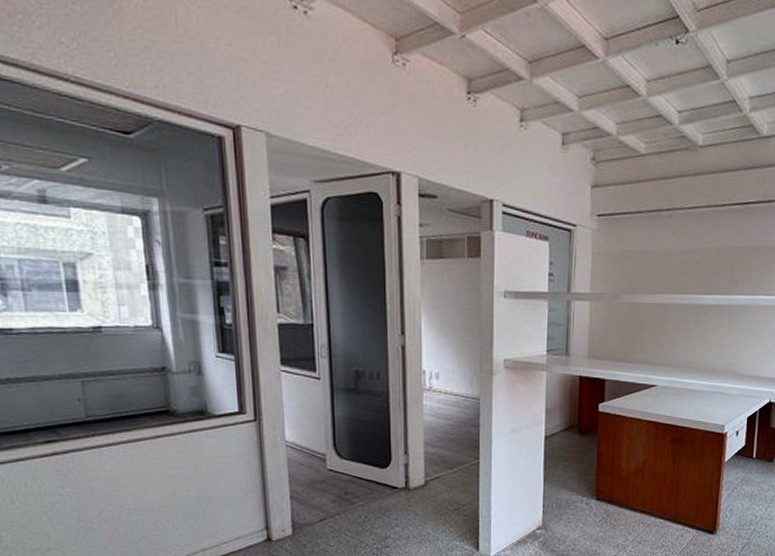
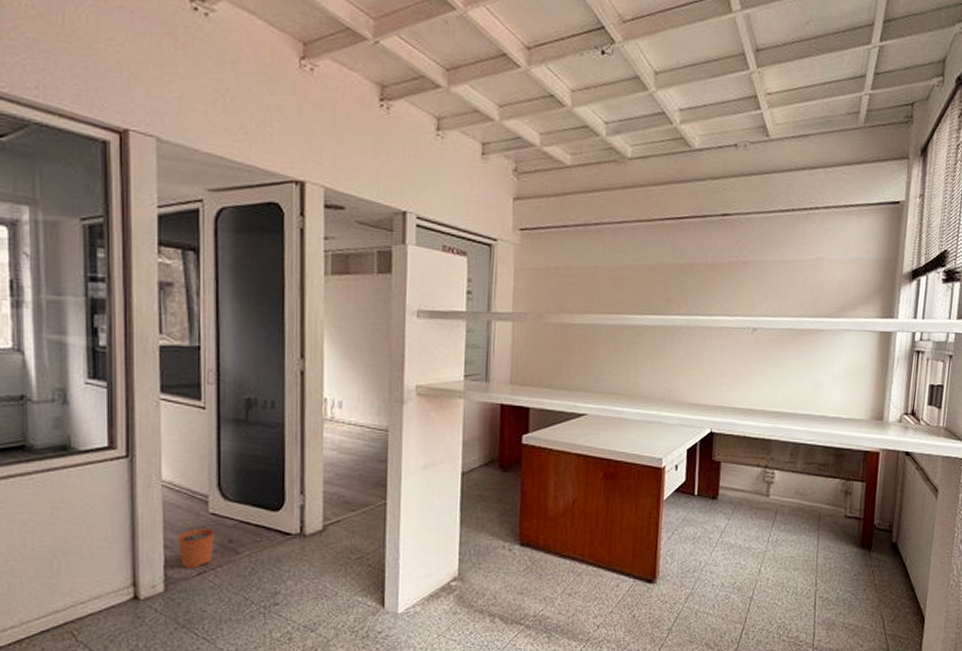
plant pot: none [301,476,333,515] -> present [177,521,215,568]

